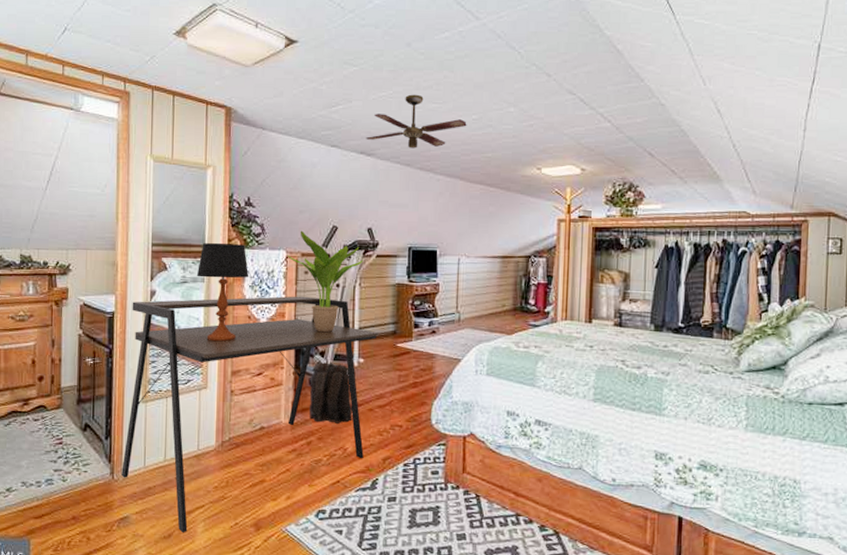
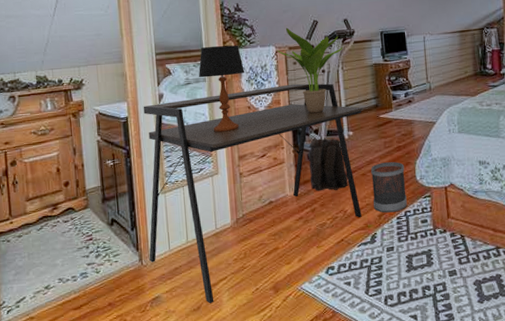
wastebasket: none [379,399,419,458] -> present [370,162,407,213]

